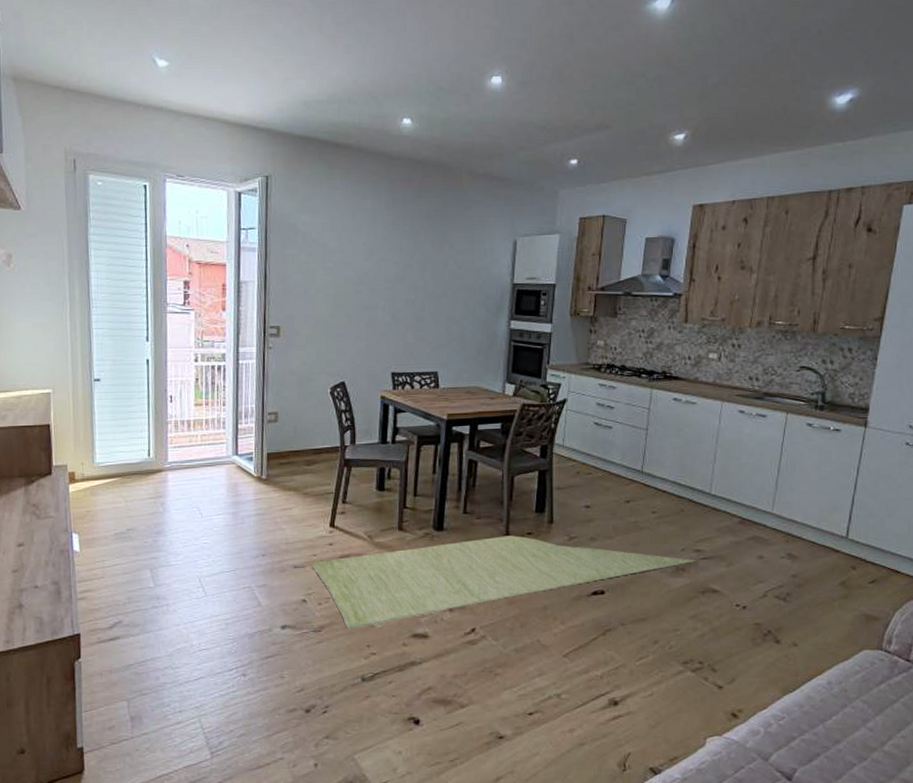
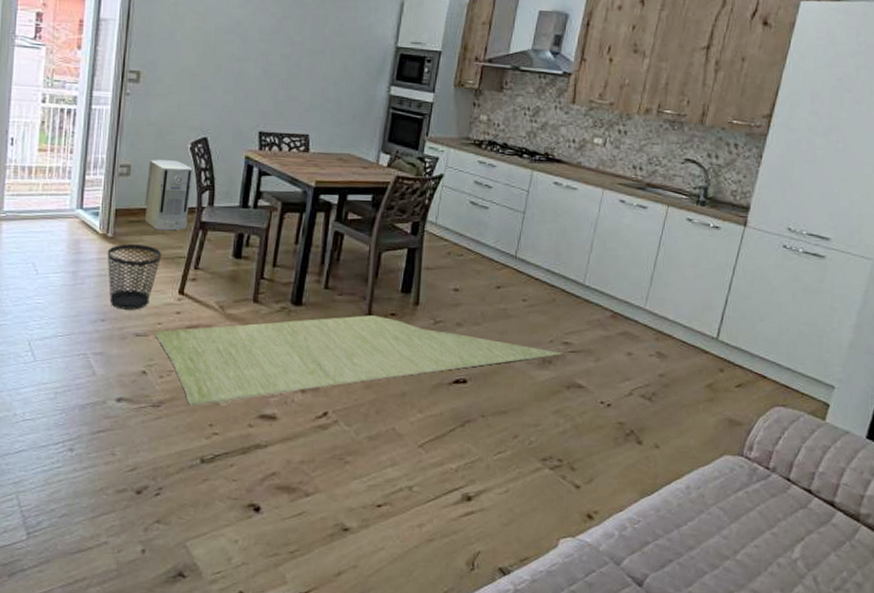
wastebasket: none [262,484,312,544] -> present [107,244,162,310]
air purifier: none [293,405,335,470] -> present [144,159,193,231]

